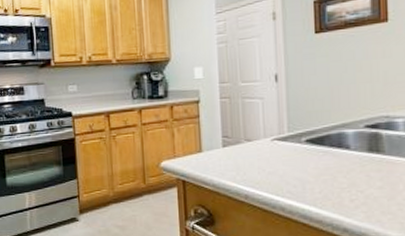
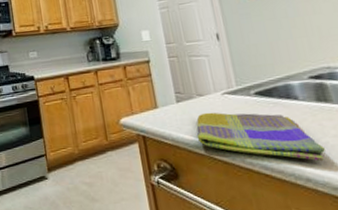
dish towel: none [239,158,367,212] -> present [196,112,325,161]

